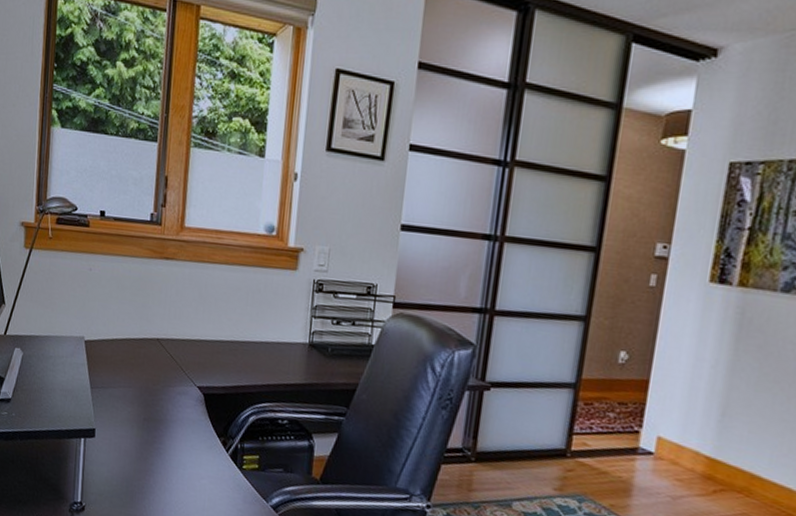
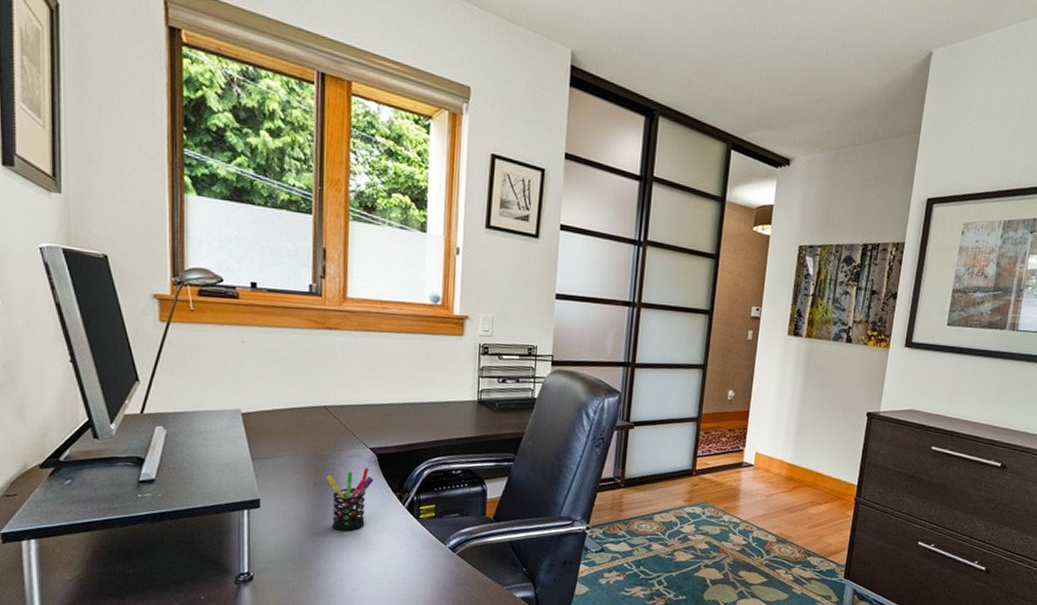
pen holder: none [155,407,200,474] -> present [326,467,374,532]

